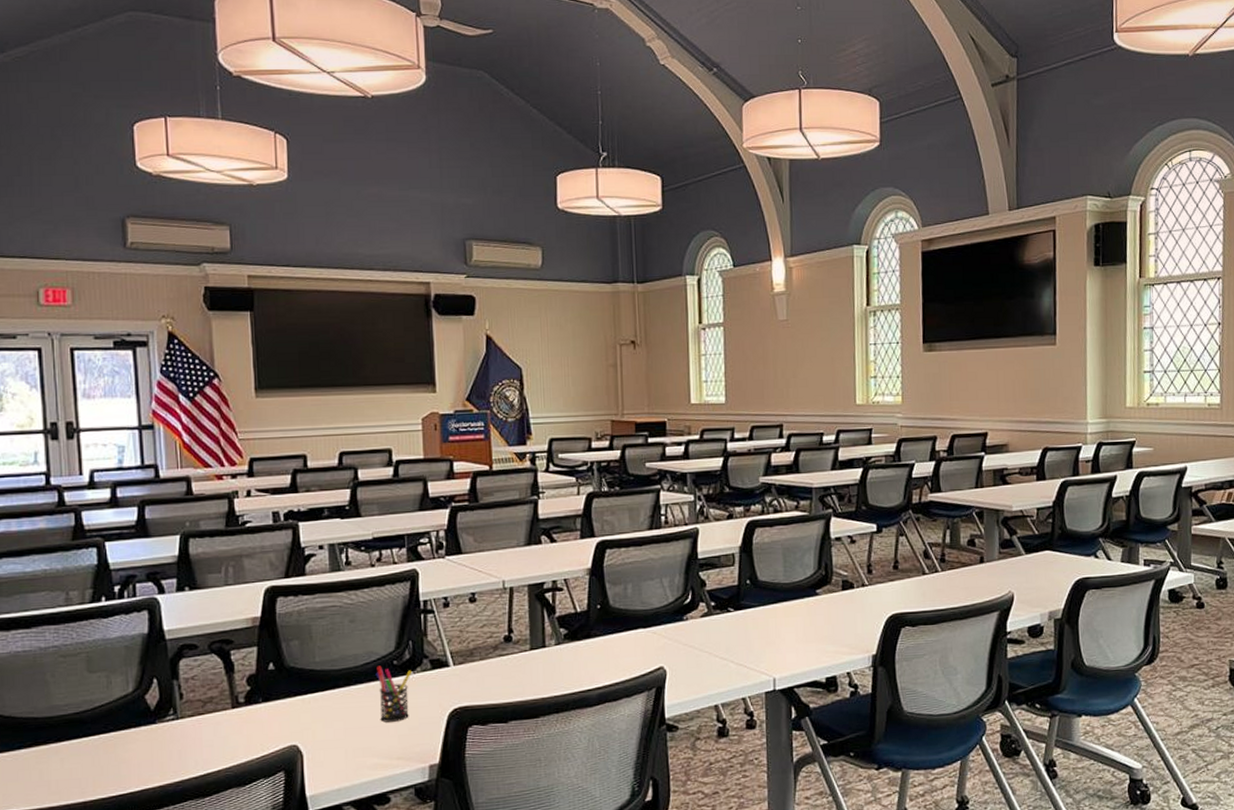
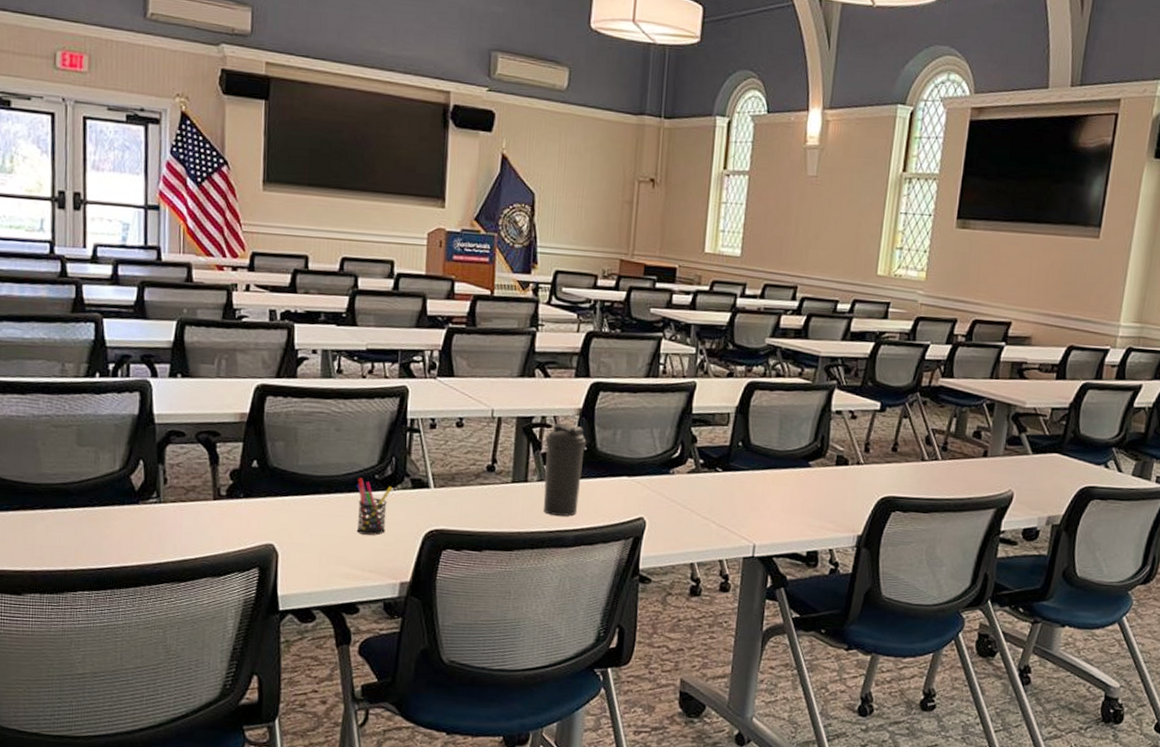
water bottle: none [558,584,599,677] -> present [543,422,587,517]

